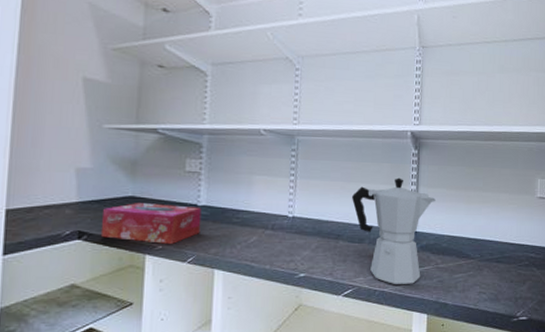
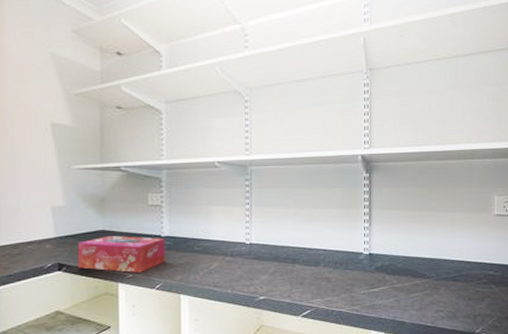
moka pot: present [352,178,436,285] -> none [306,201,389,305]

